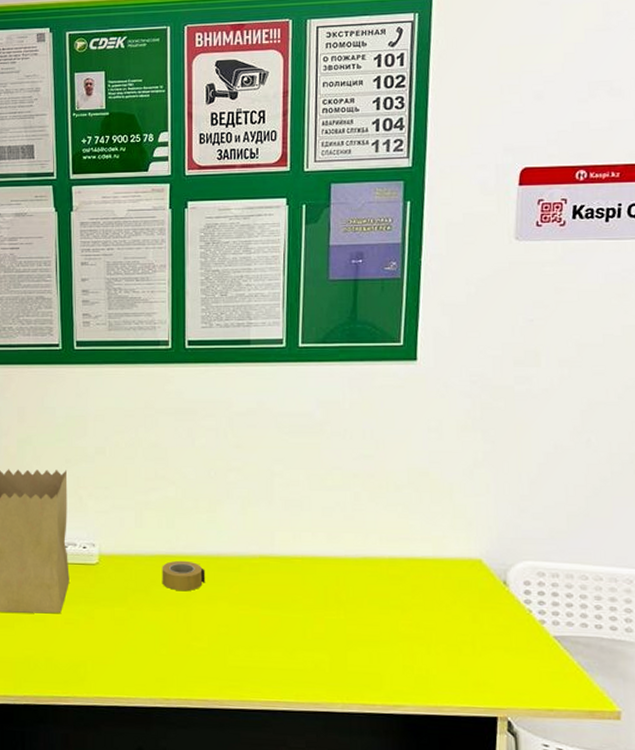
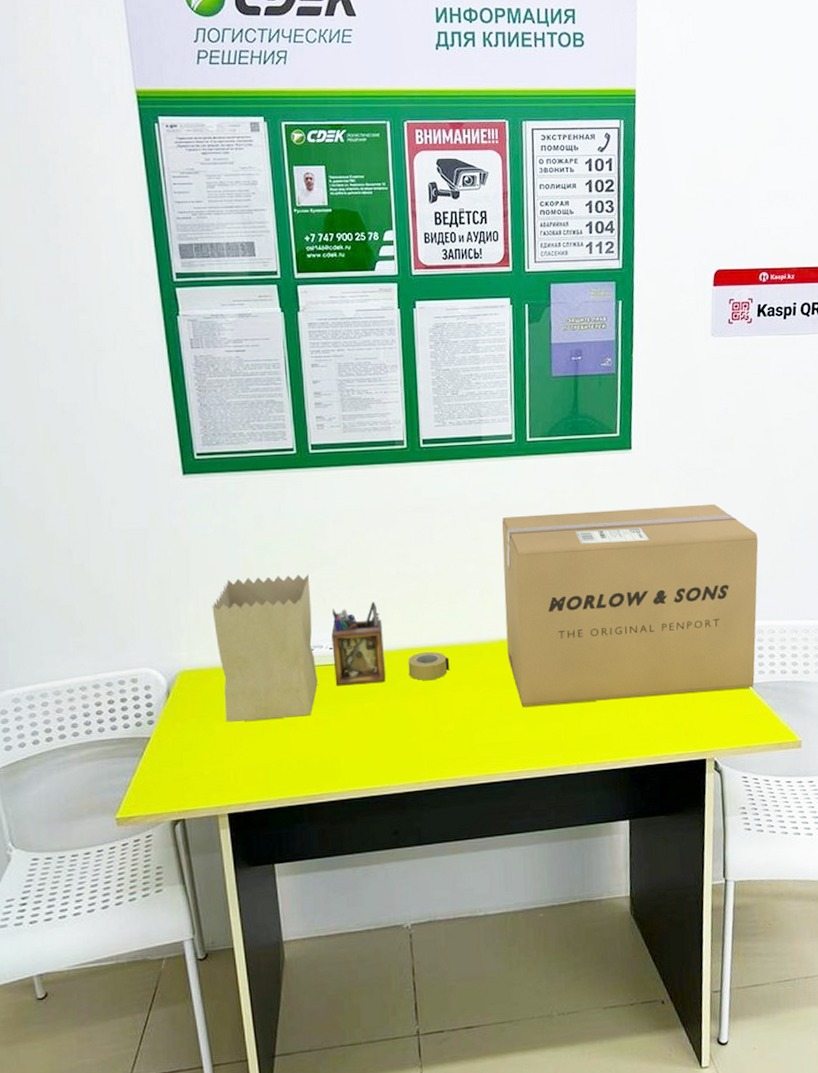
desk organizer: none [86,504,139,588] -> present [331,602,386,686]
box: none [267,425,569,641] -> present [502,504,758,707]

